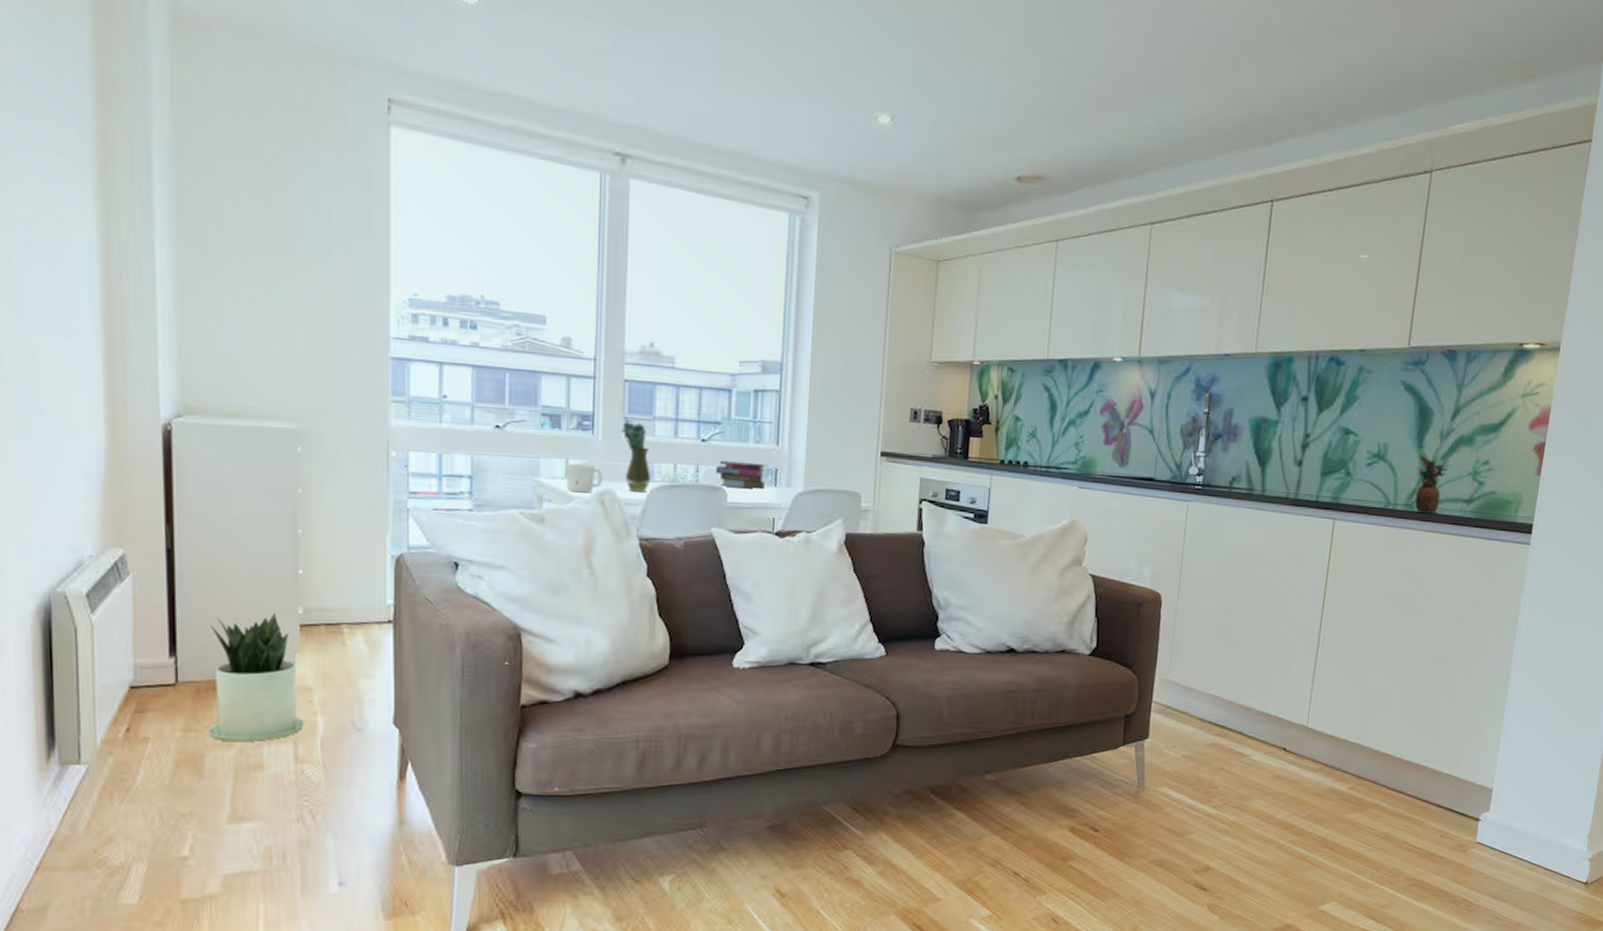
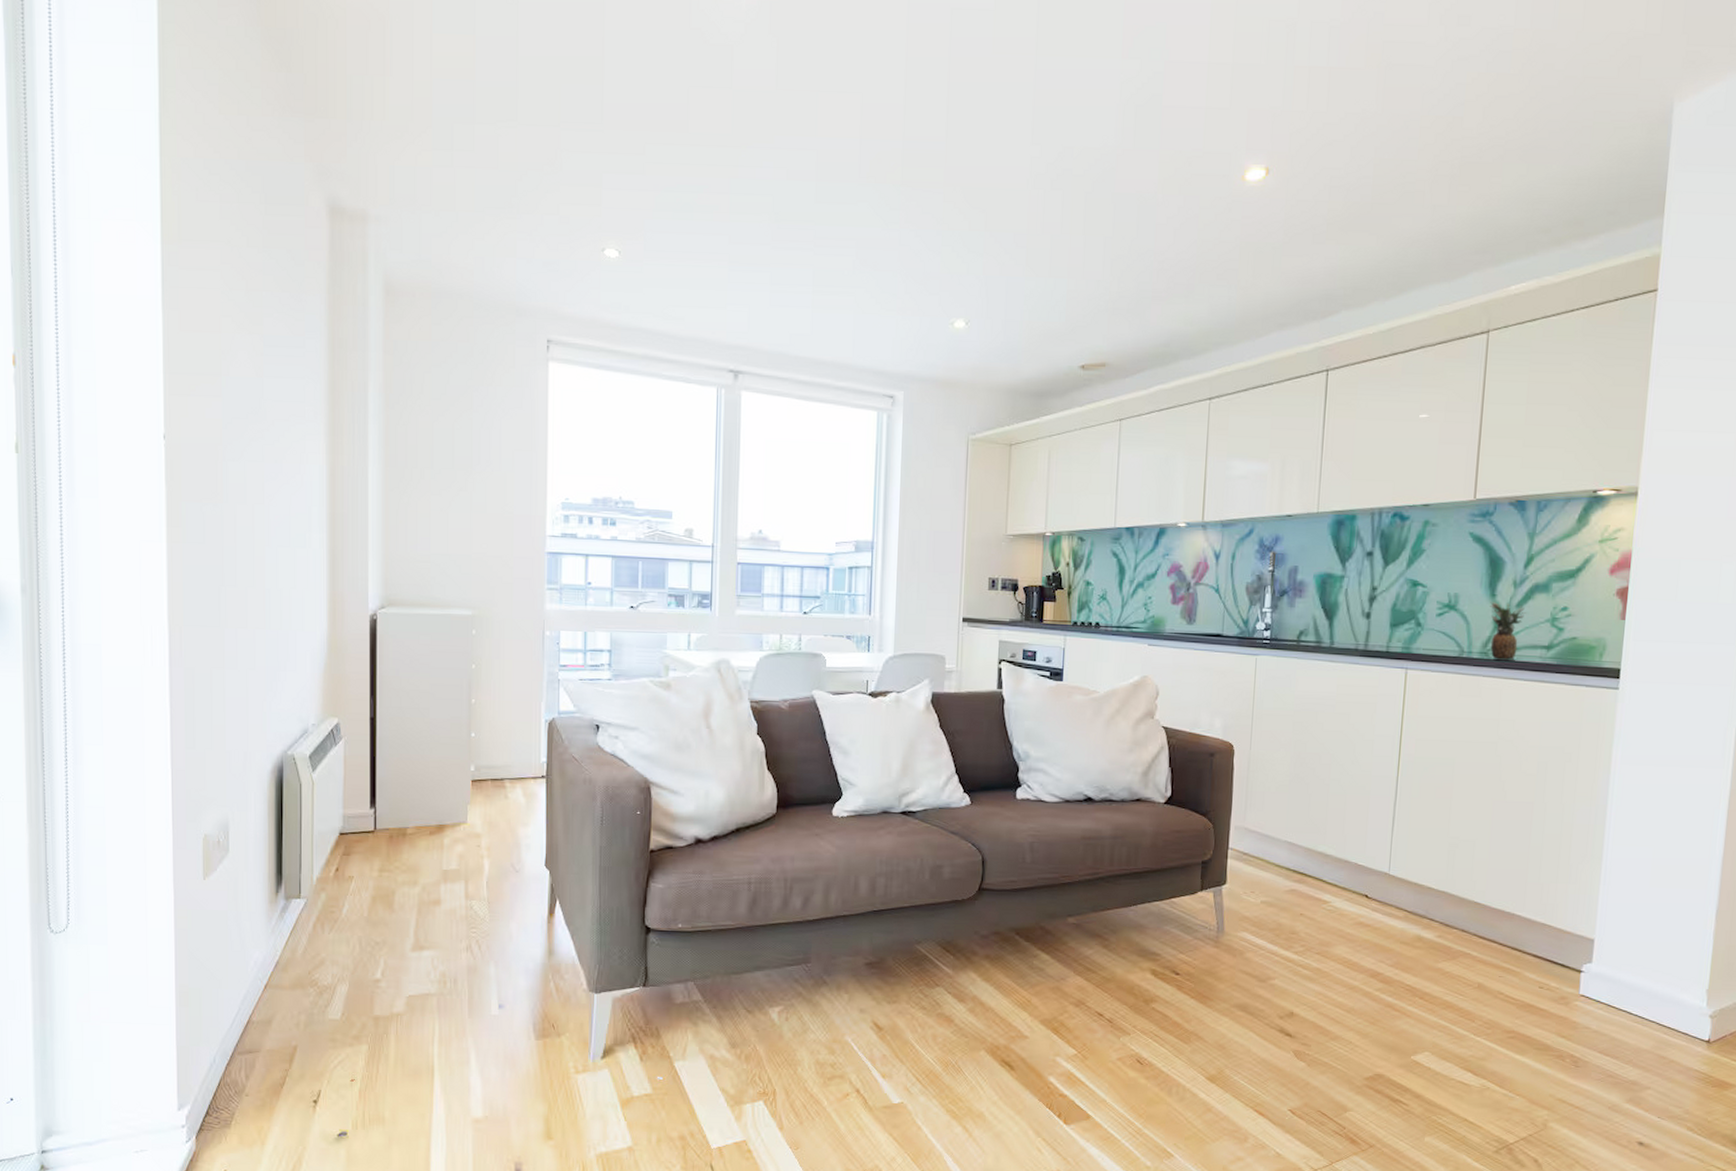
planter: present [207,612,306,743] -> none [398,770,475,881]
mug: present [566,464,603,493] -> none [689,637,720,662]
vase: present [621,417,651,492] -> none [735,595,760,660]
books: present [715,460,769,490] -> none [815,629,862,655]

